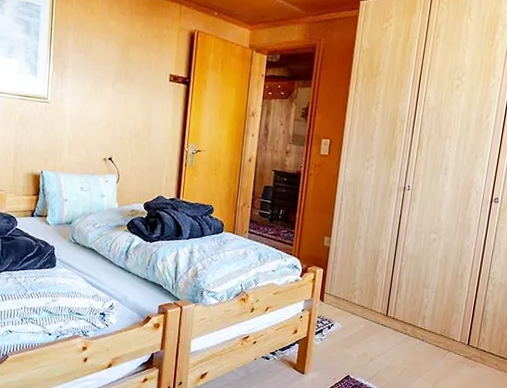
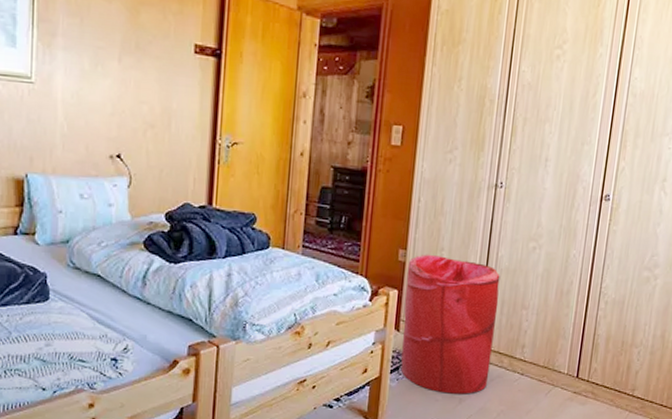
laundry hamper: none [324,241,406,354] -> present [401,254,500,394]

